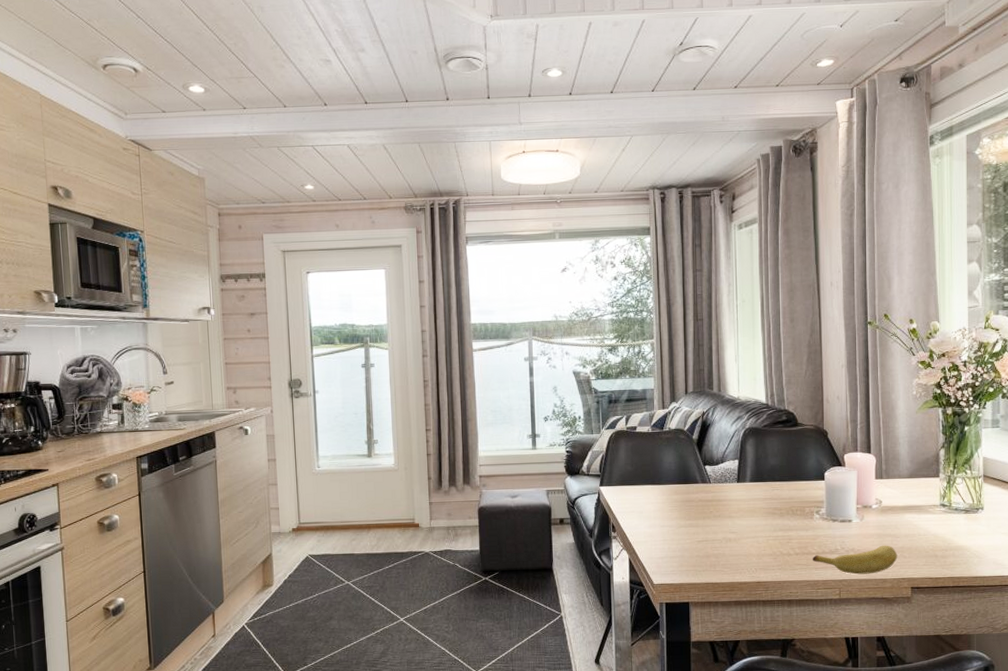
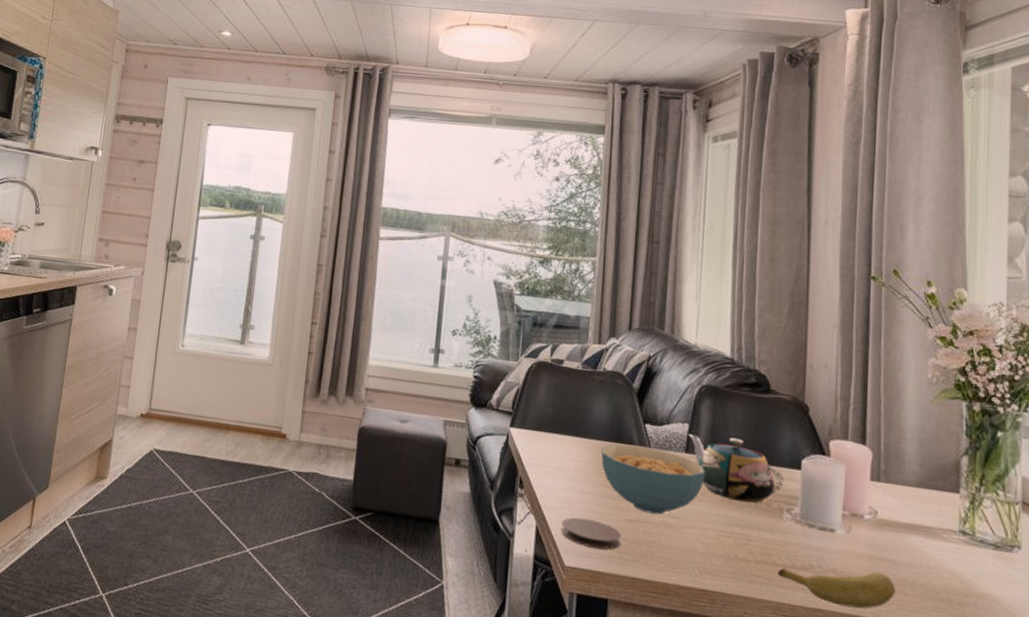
coaster: none [648,545,696,567] -> present [561,517,622,550]
cereal bowl: none [672,483,754,533] -> present [601,444,706,515]
teapot: none [739,465,813,512] -> present [688,433,785,504]

